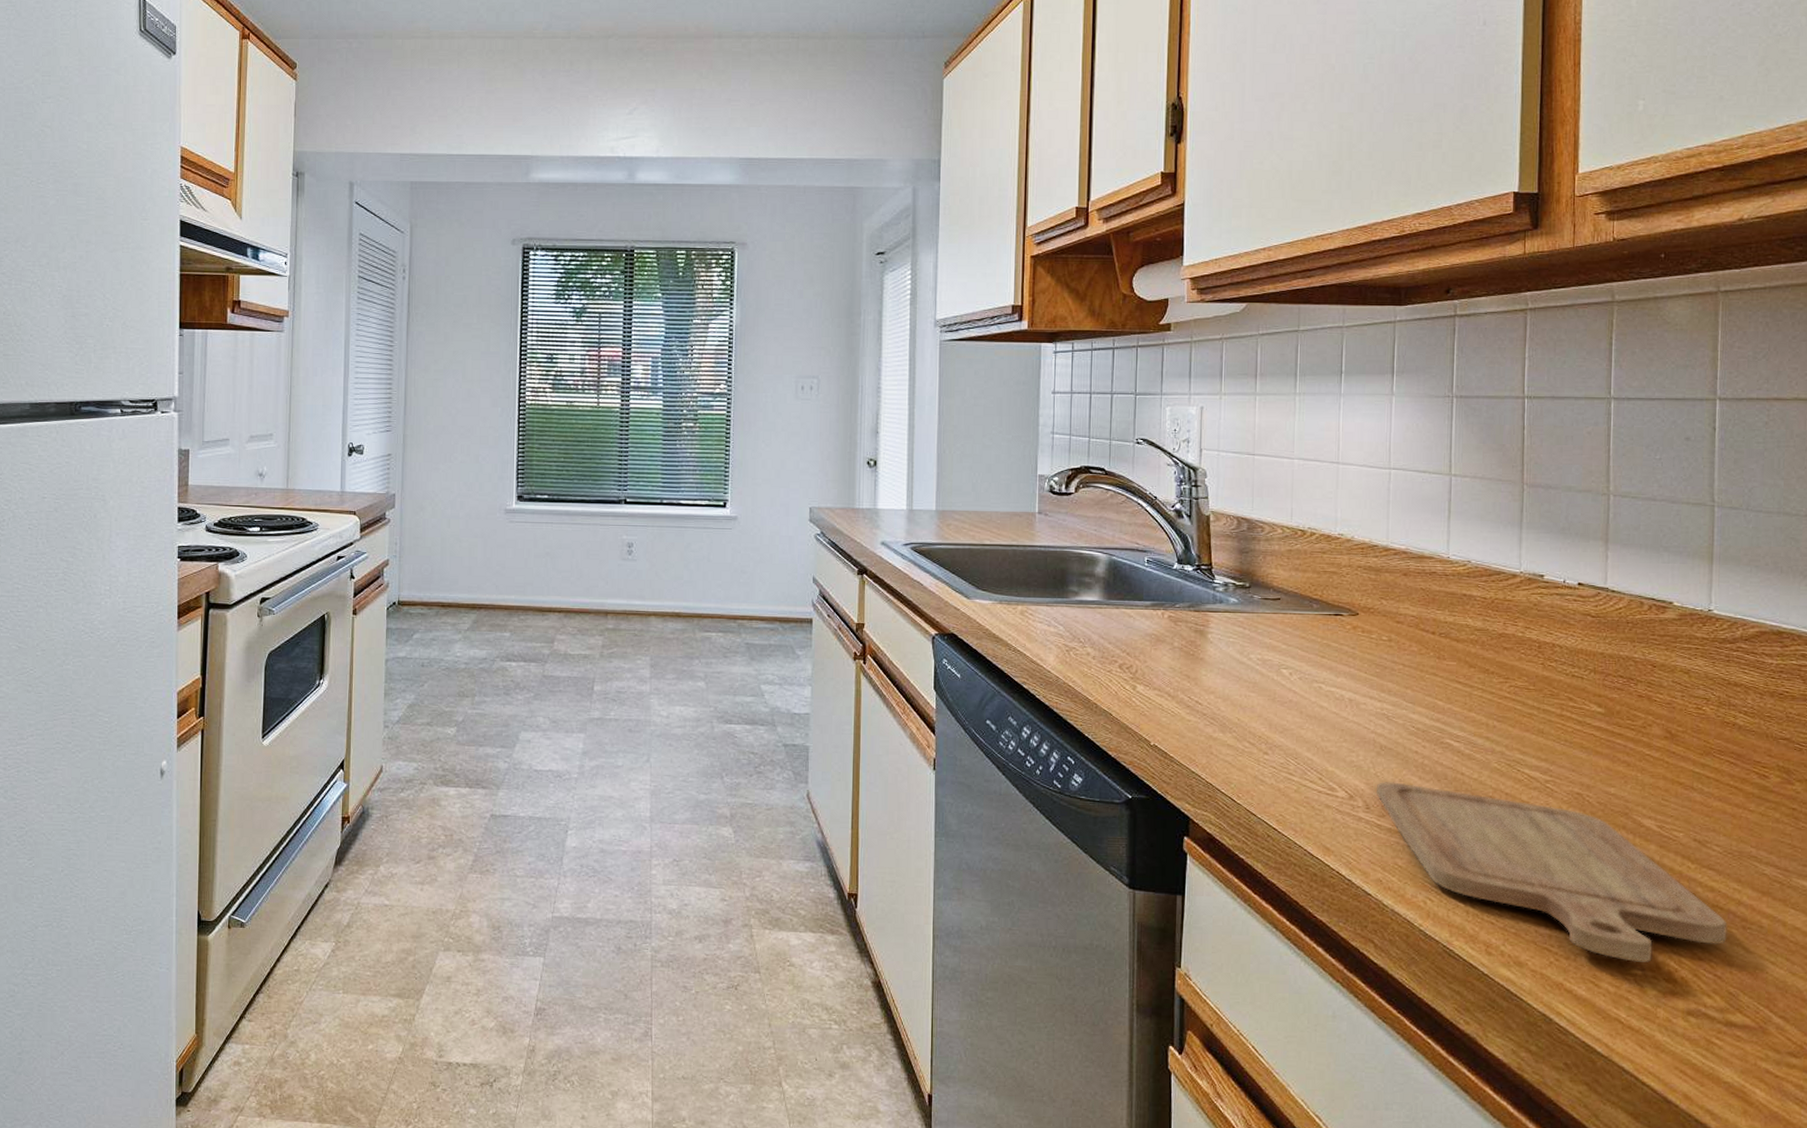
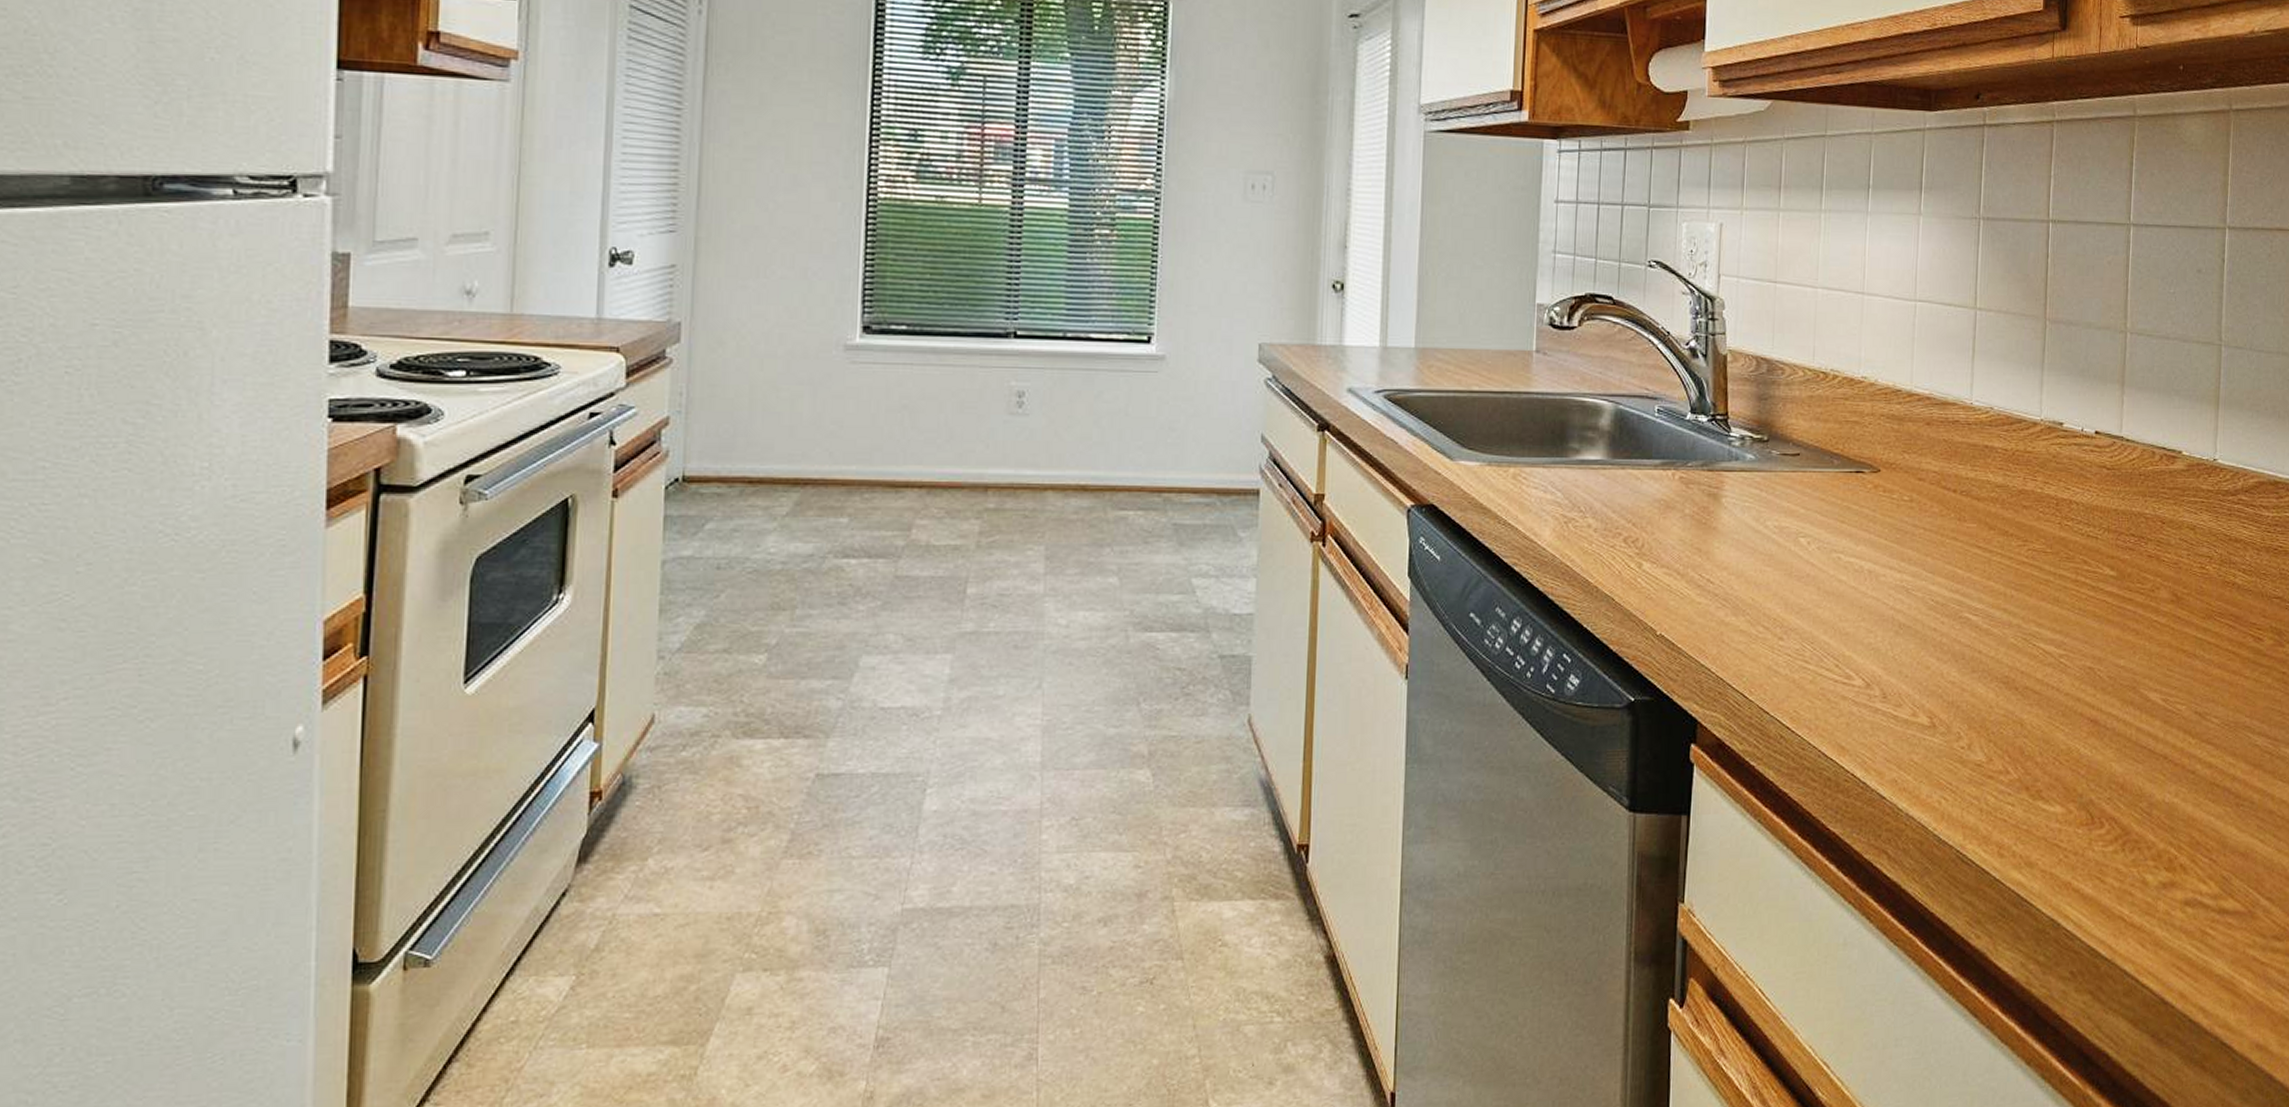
chopping board: present [1377,782,1728,962] -> none [1894,665,2223,852]

